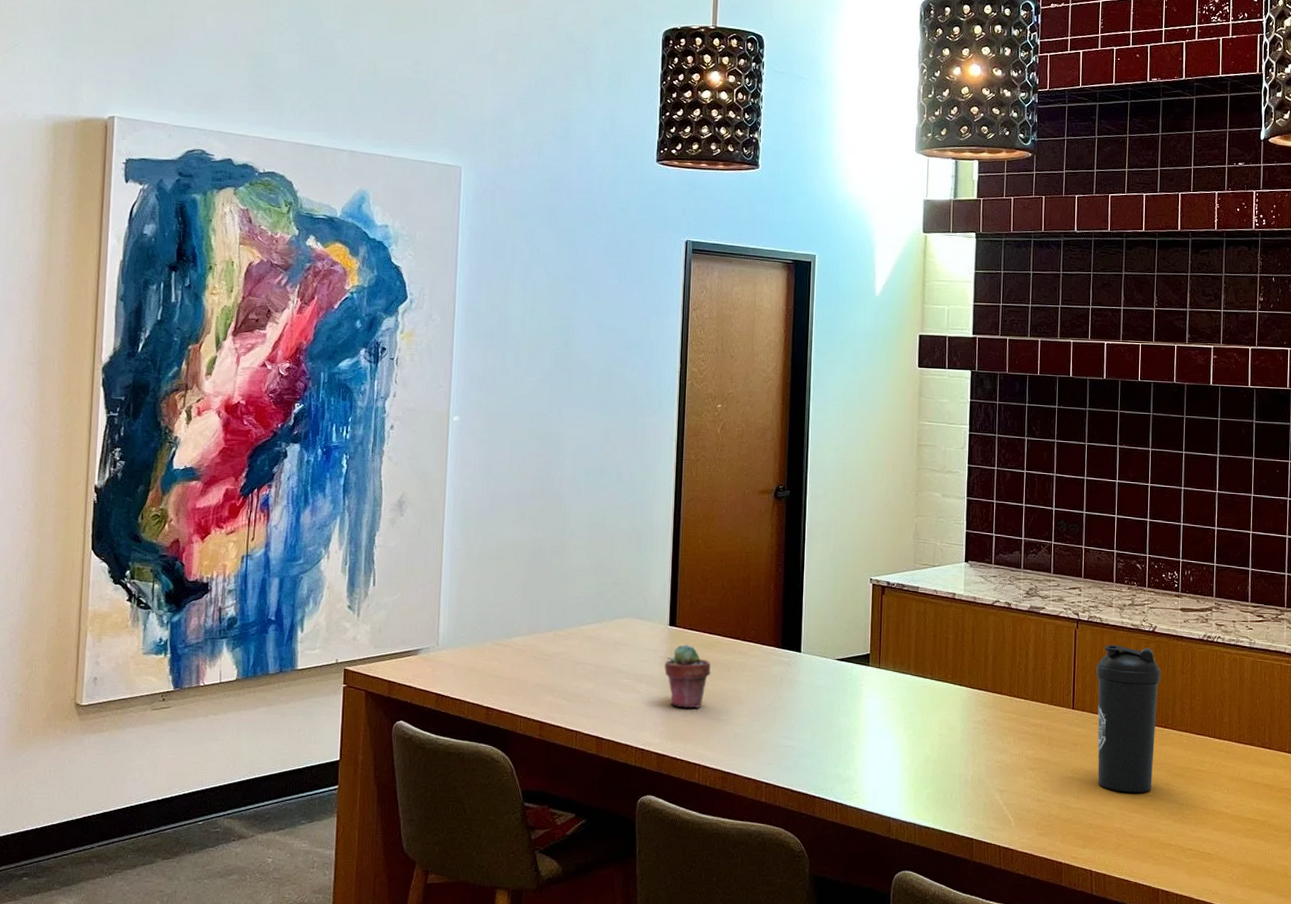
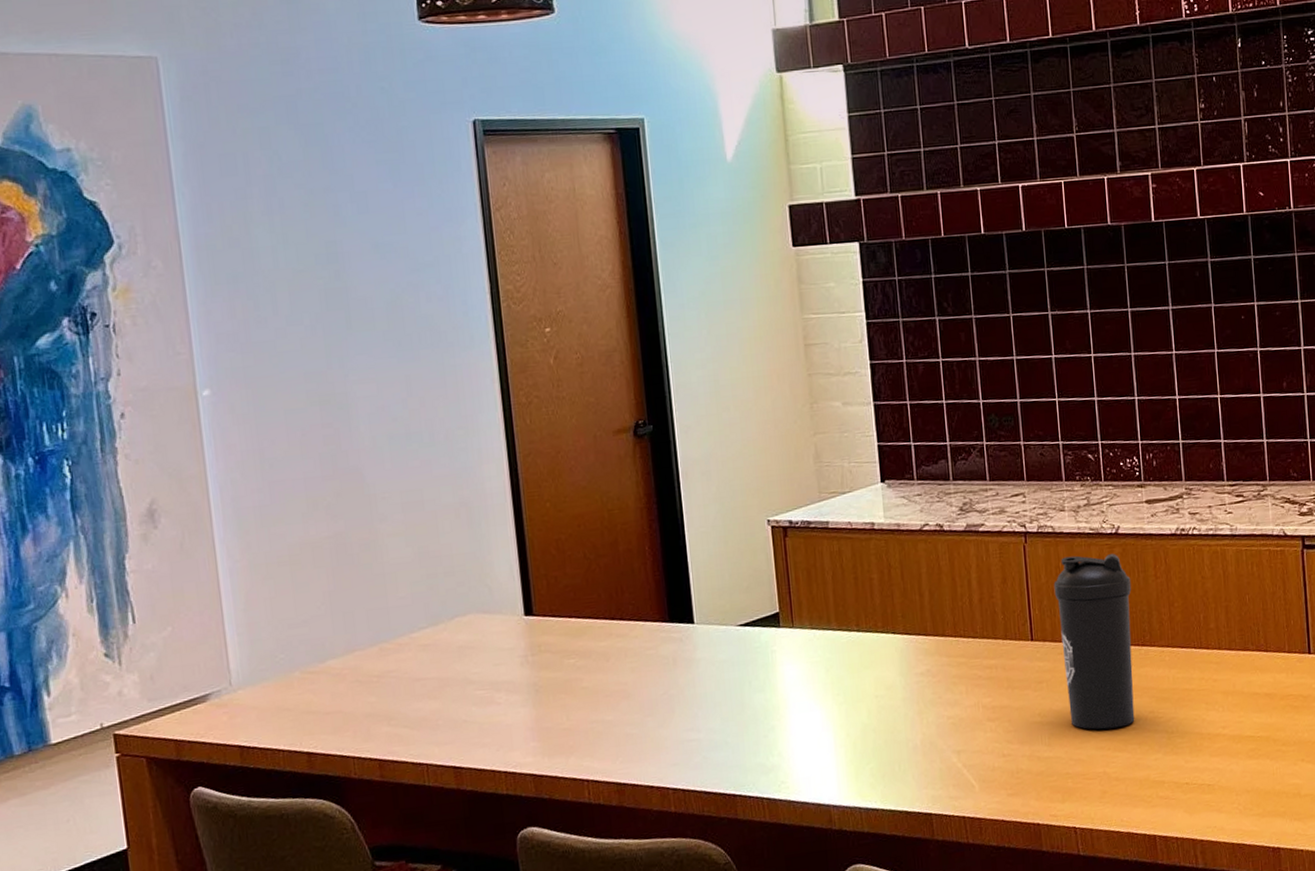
potted succulent: present [664,644,711,709] -> none [525,635,585,715]

